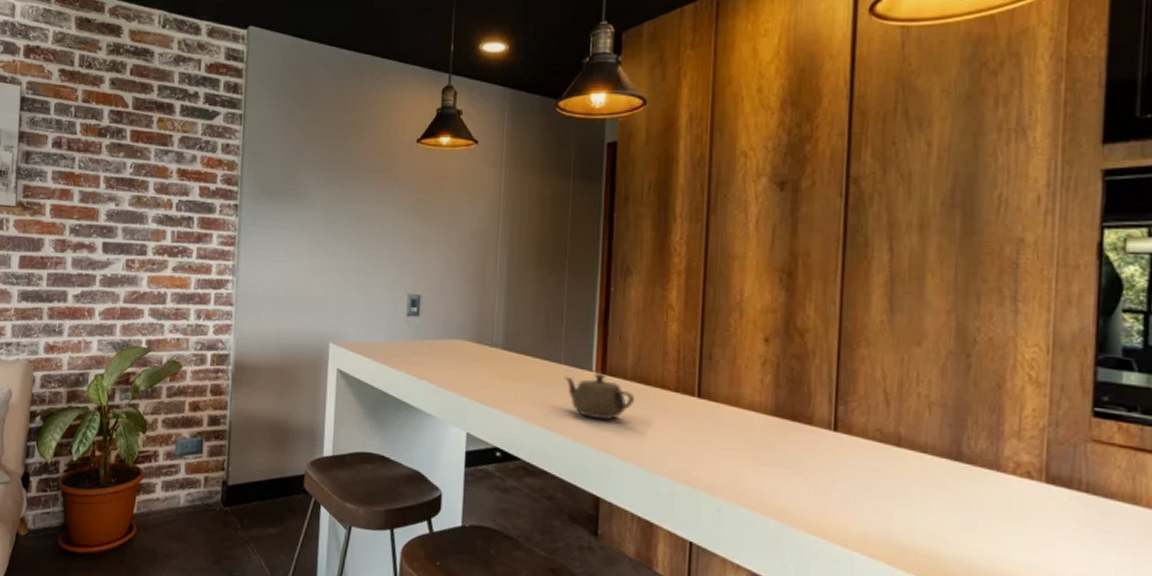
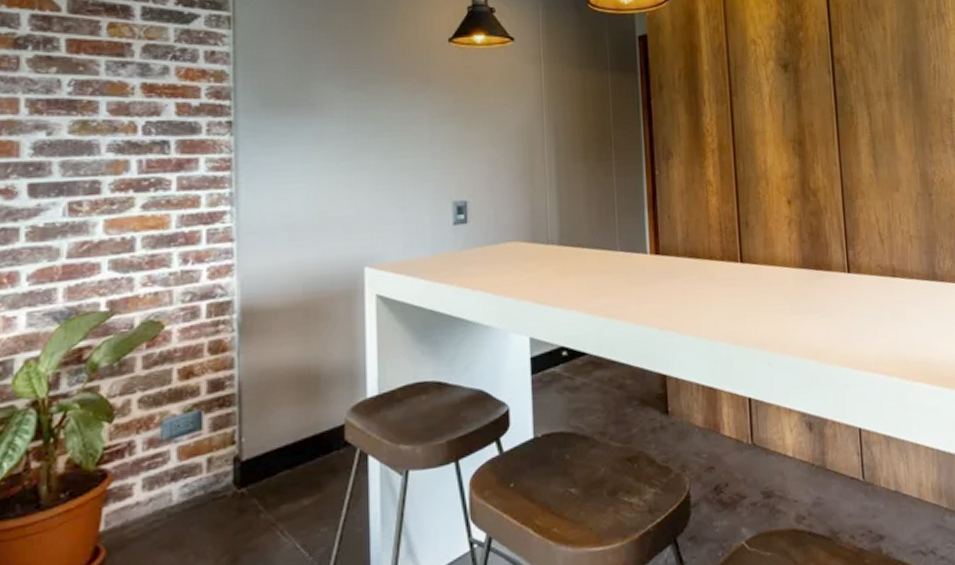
teapot: present [563,372,634,420] -> none [621,253,687,299]

